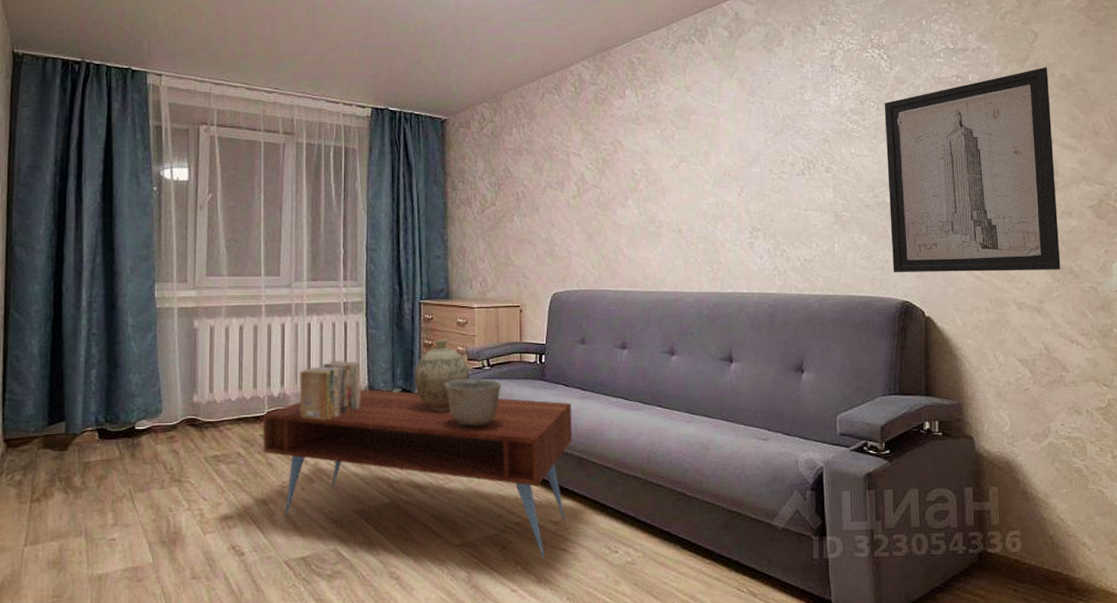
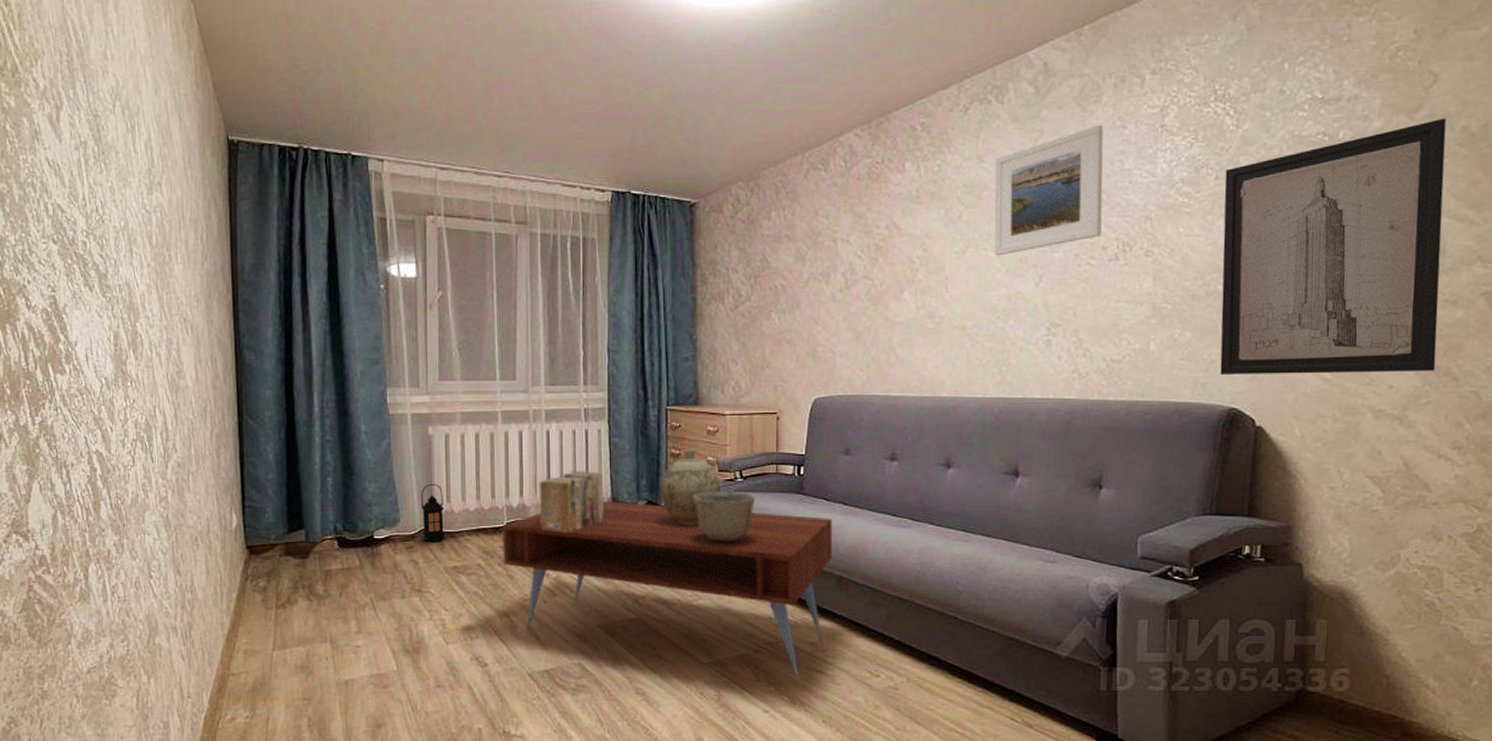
lantern: none [184,375,207,433] -> present [421,484,445,543]
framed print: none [699,63,790,170] -> present [994,124,1104,256]

